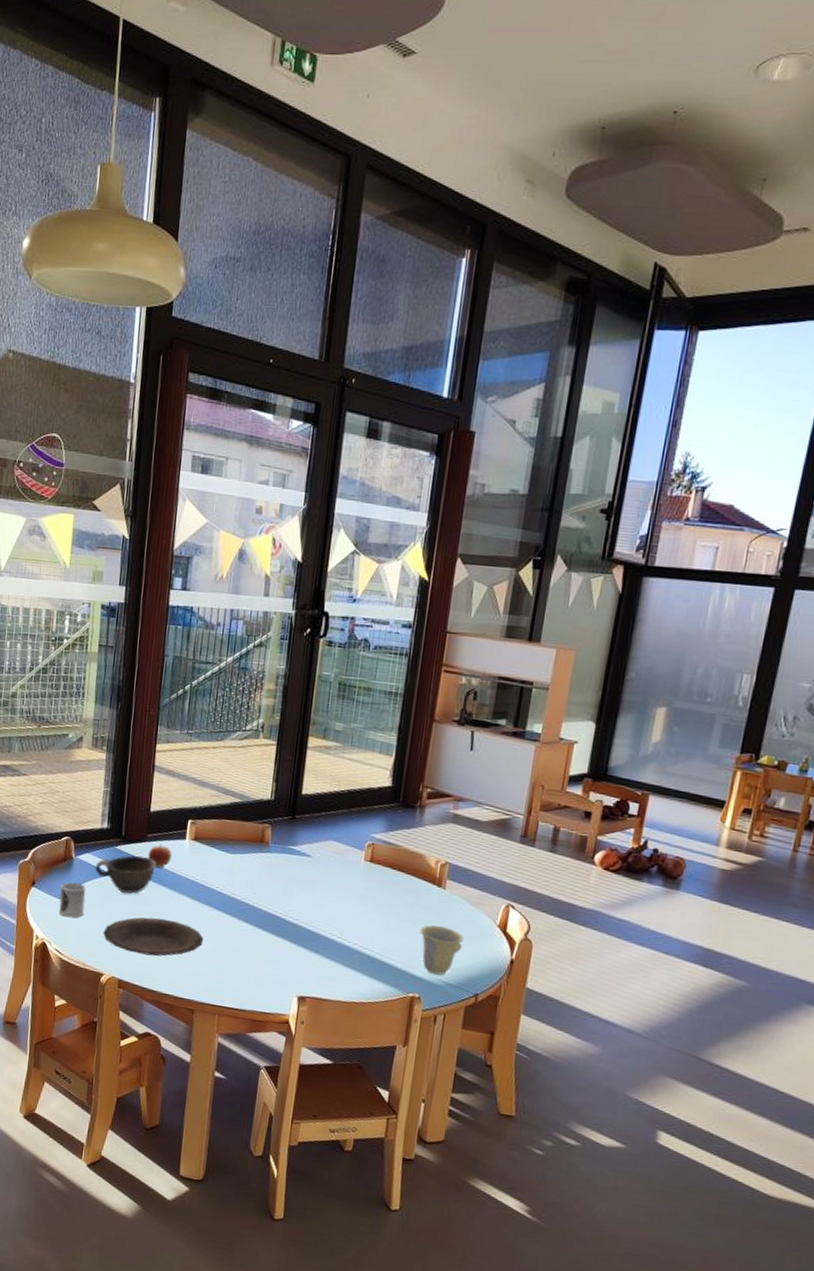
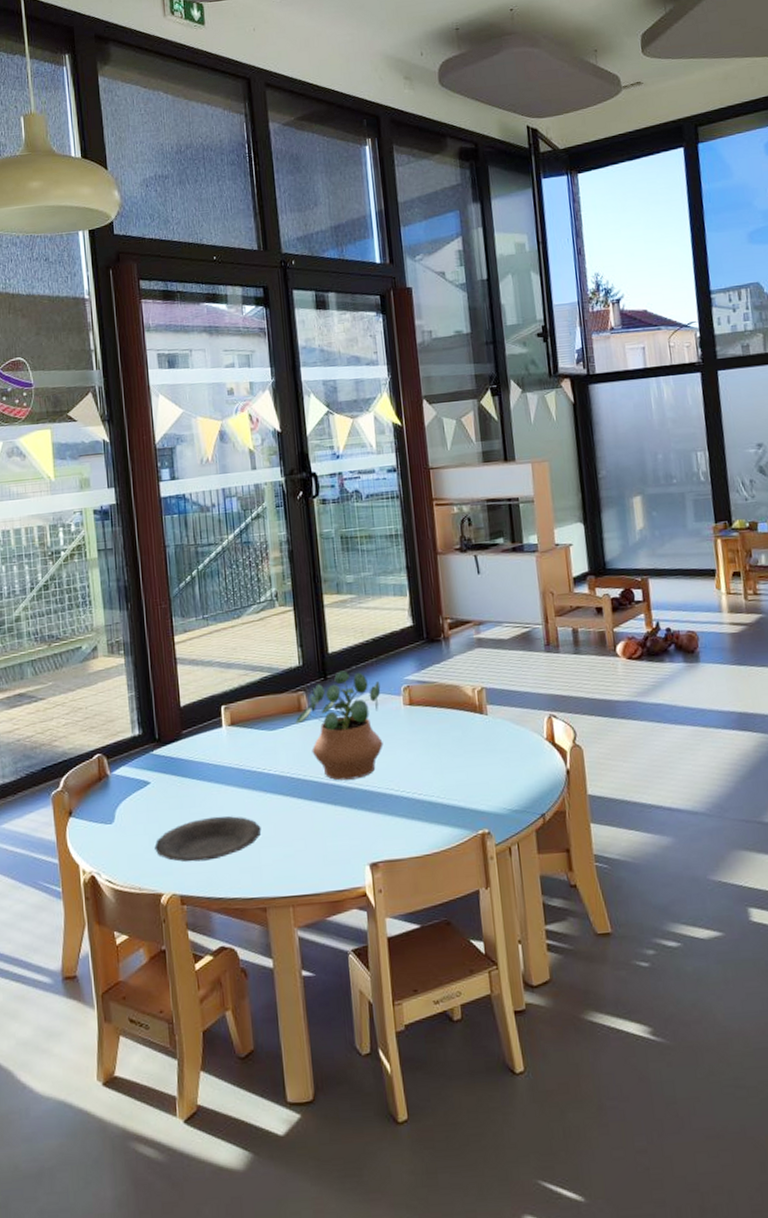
cup: present [59,882,86,918] -> none [101,800,130,842]
bowl: present [95,855,156,894] -> none [133,755,197,799]
apple: present [148,844,172,868] -> none [186,738,211,763]
potted plant: none [255,813,346,918] -> present [295,670,383,781]
cup: present [419,925,465,975] -> none [473,753,518,804]

